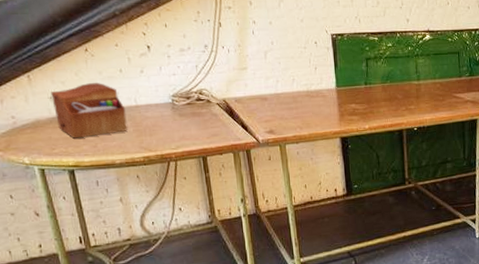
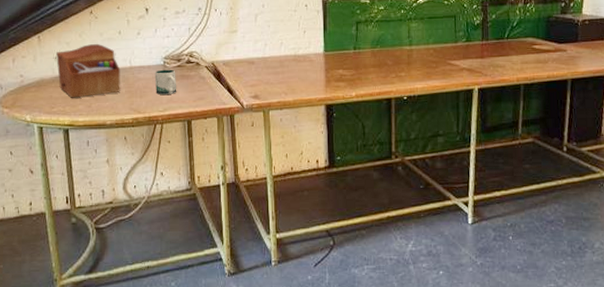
mug: none [163,107,189,133] -> present [154,69,177,95]

